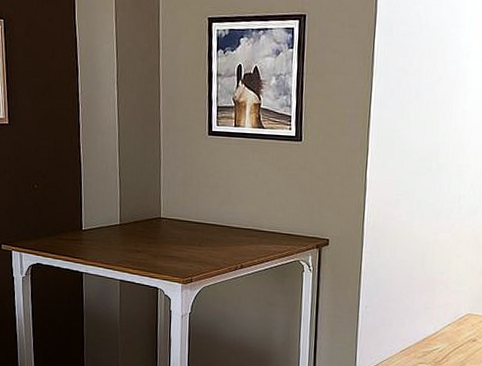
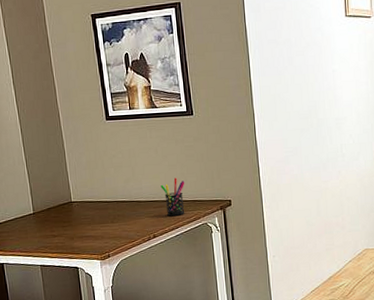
pen holder: none [256,207,283,248] -> present [160,177,185,216]

